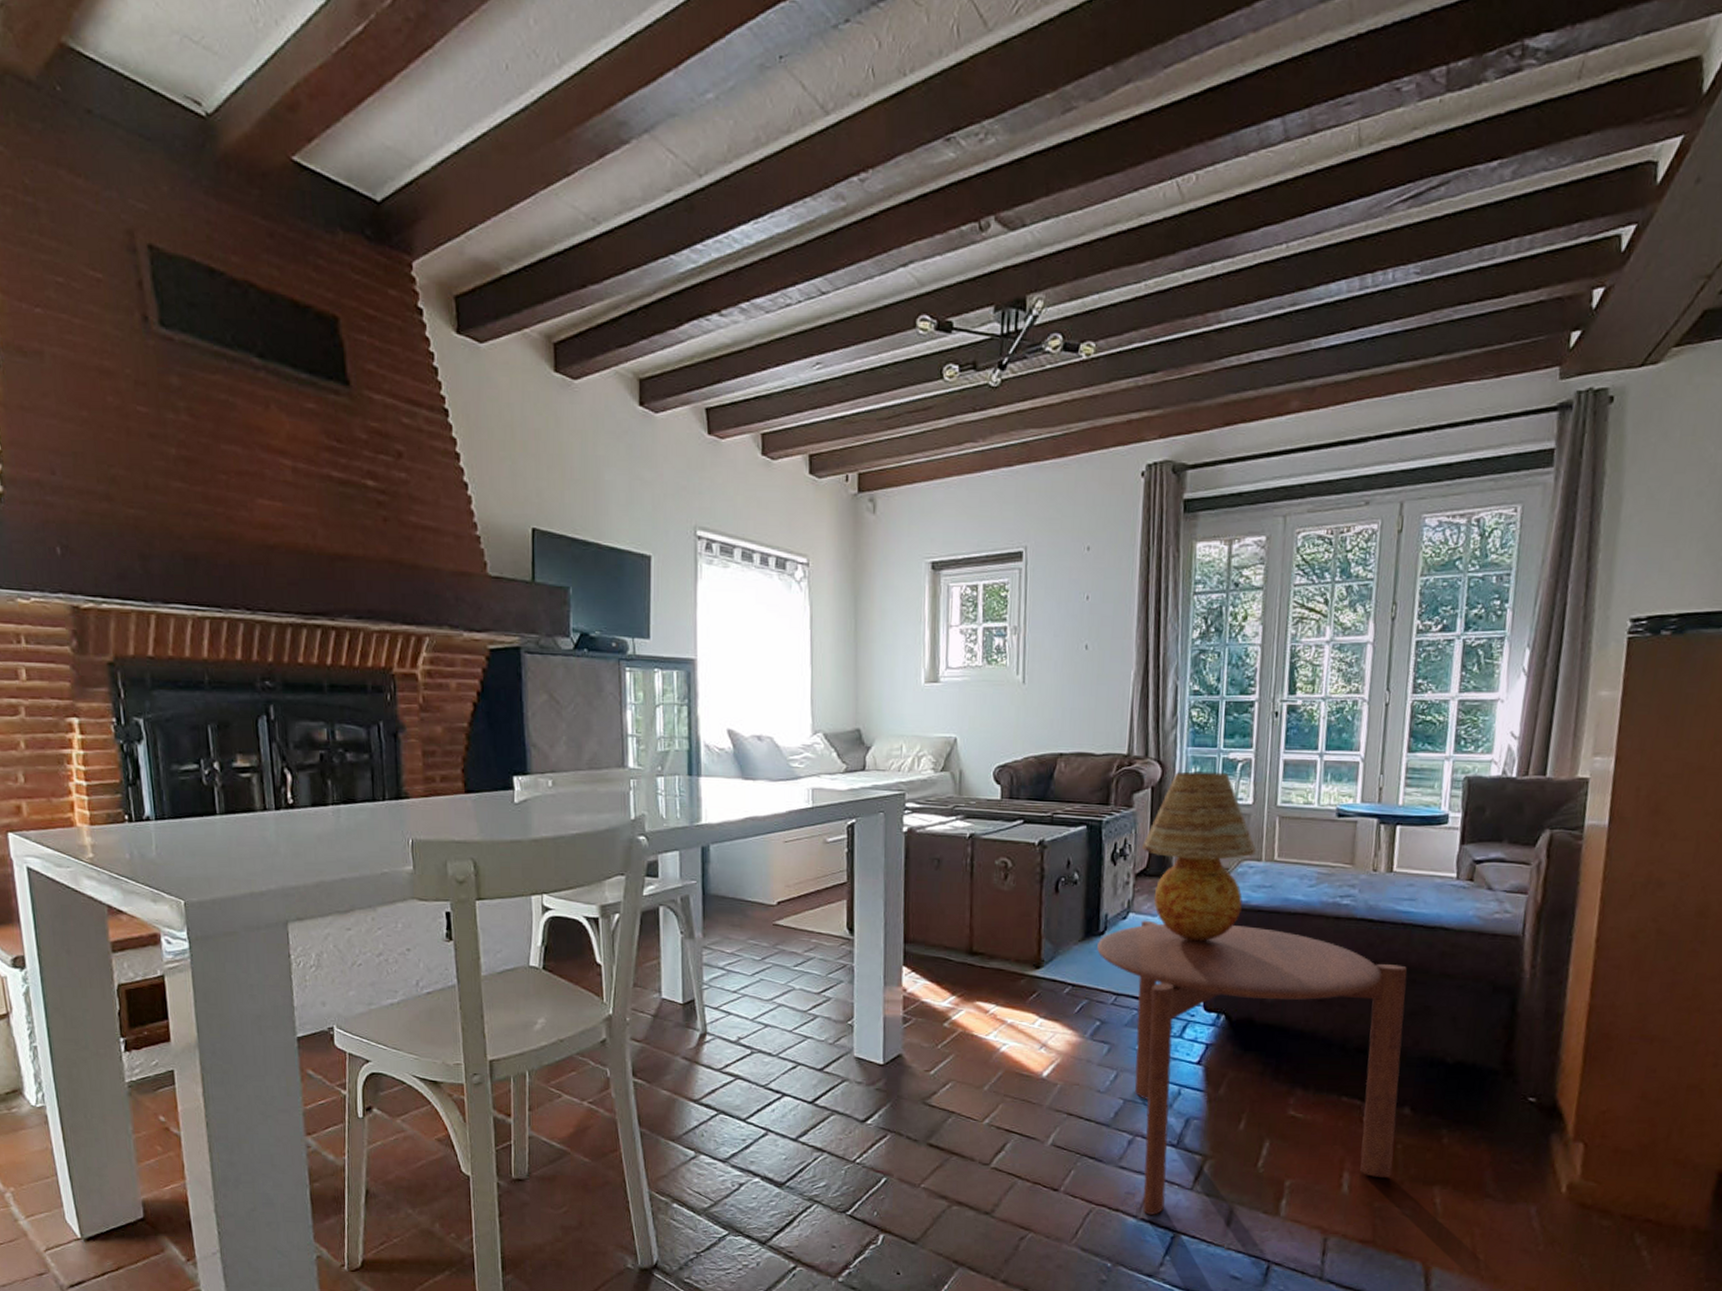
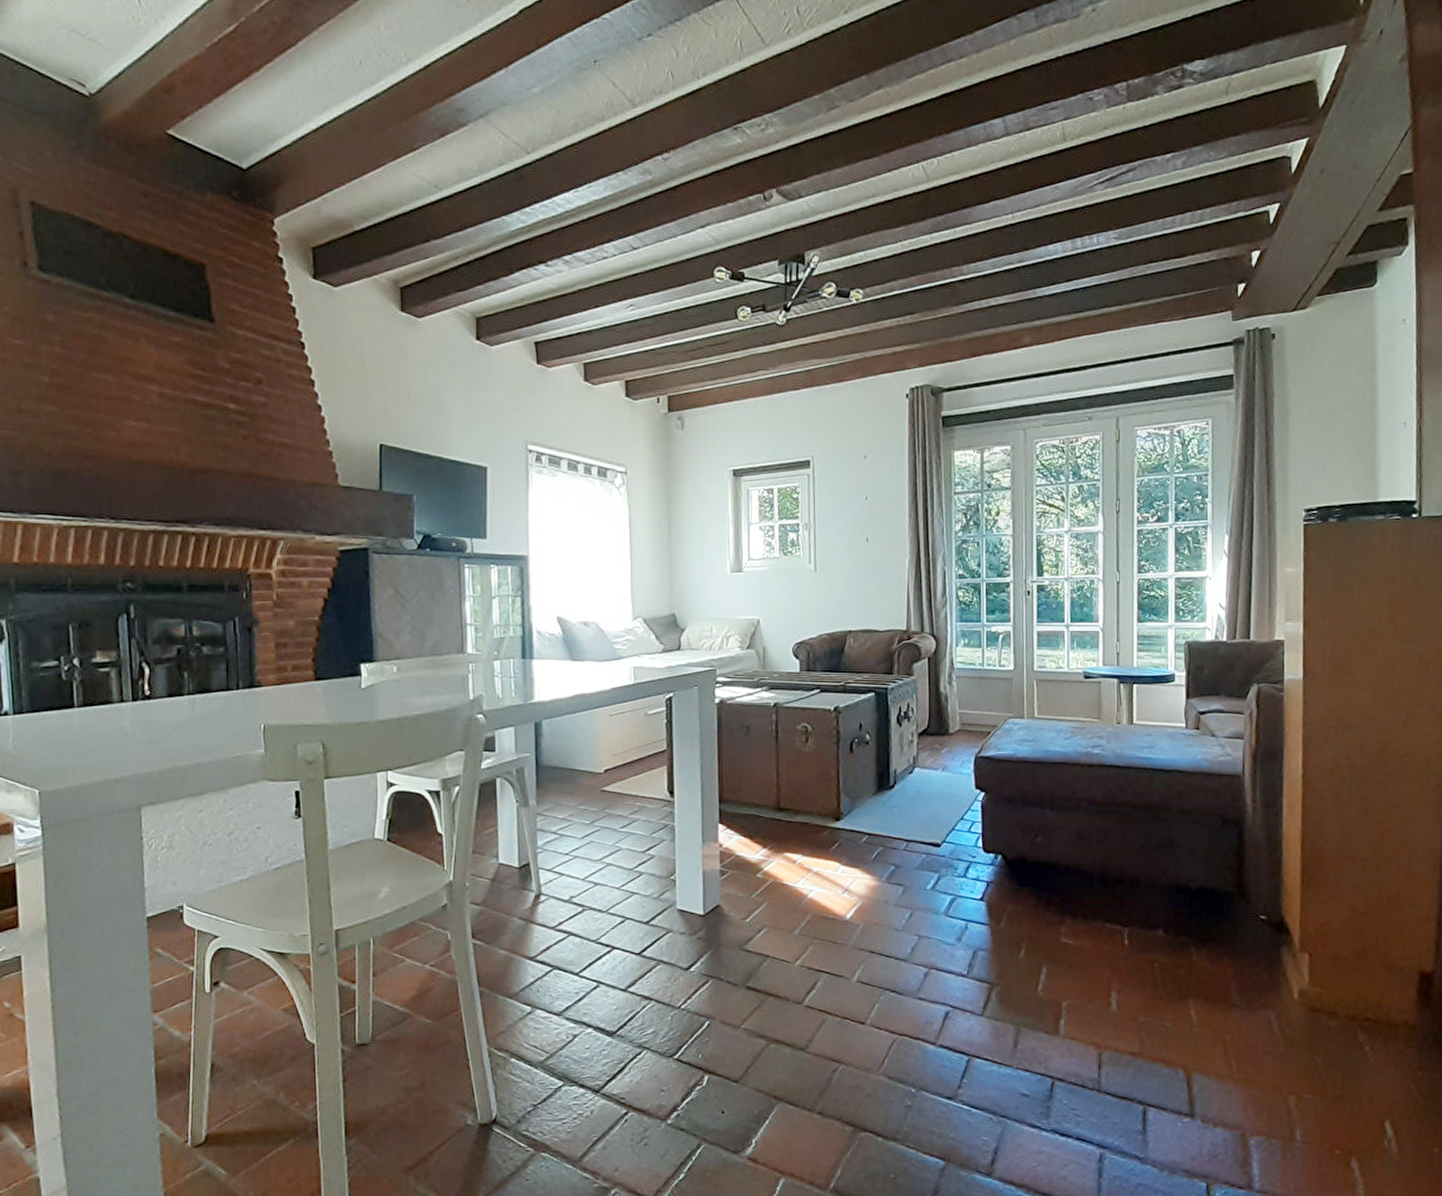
side table: present [1097,920,1407,1215] -> none [889,773,1153,1041]
table lamp: present [1142,771,1257,942] -> none [923,643,1020,791]

